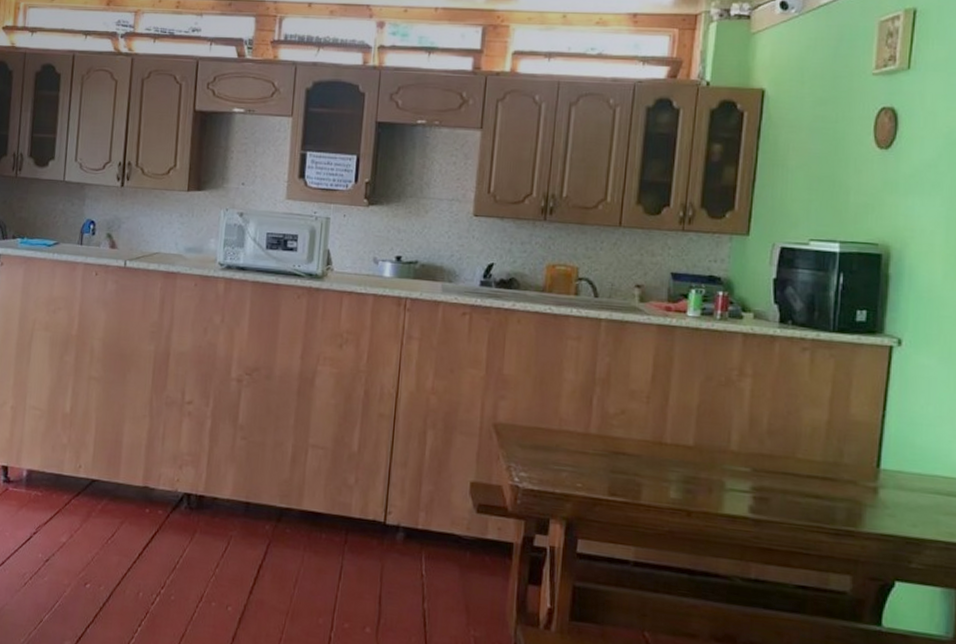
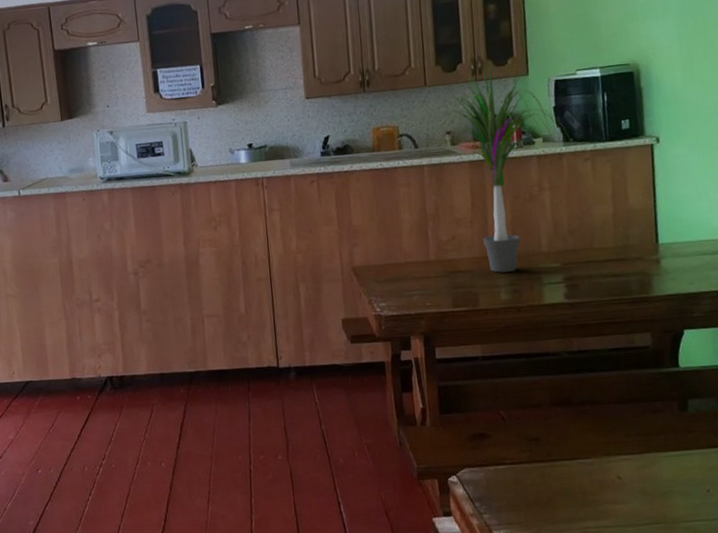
potted plant: none [606,211,790,467] -> present [425,63,572,273]

